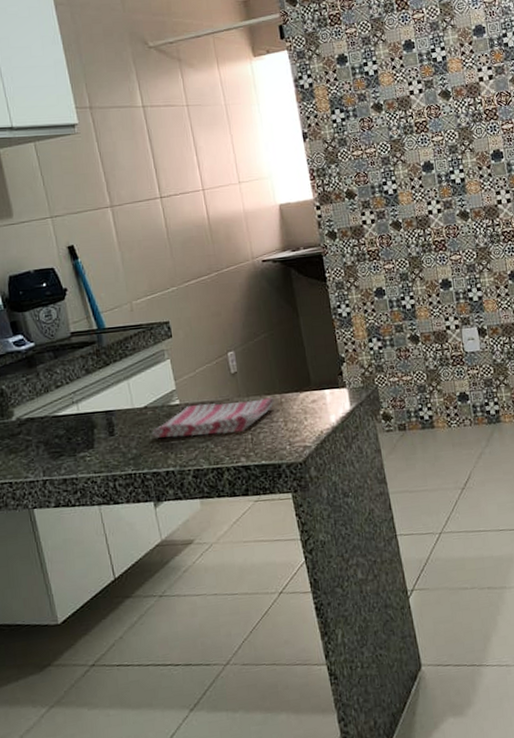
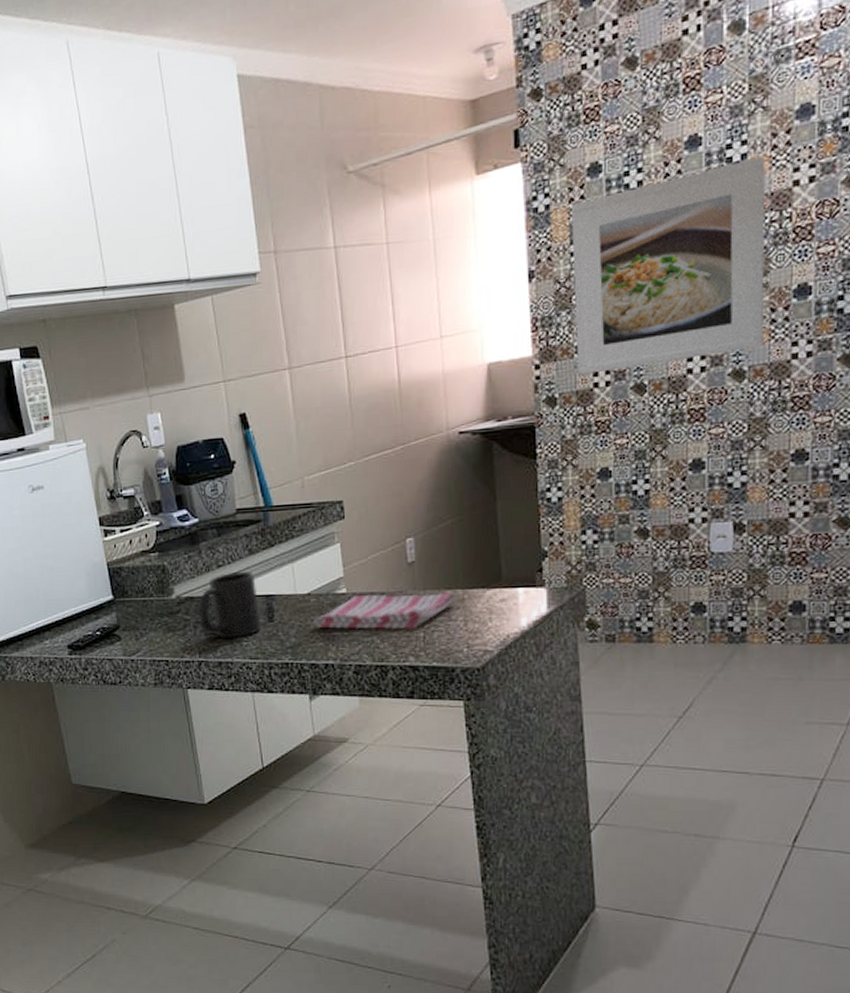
mug: none [40,389,103,456] -> present [199,571,261,639]
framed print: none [328,59,478,214] -> present [570,156,766,375]

